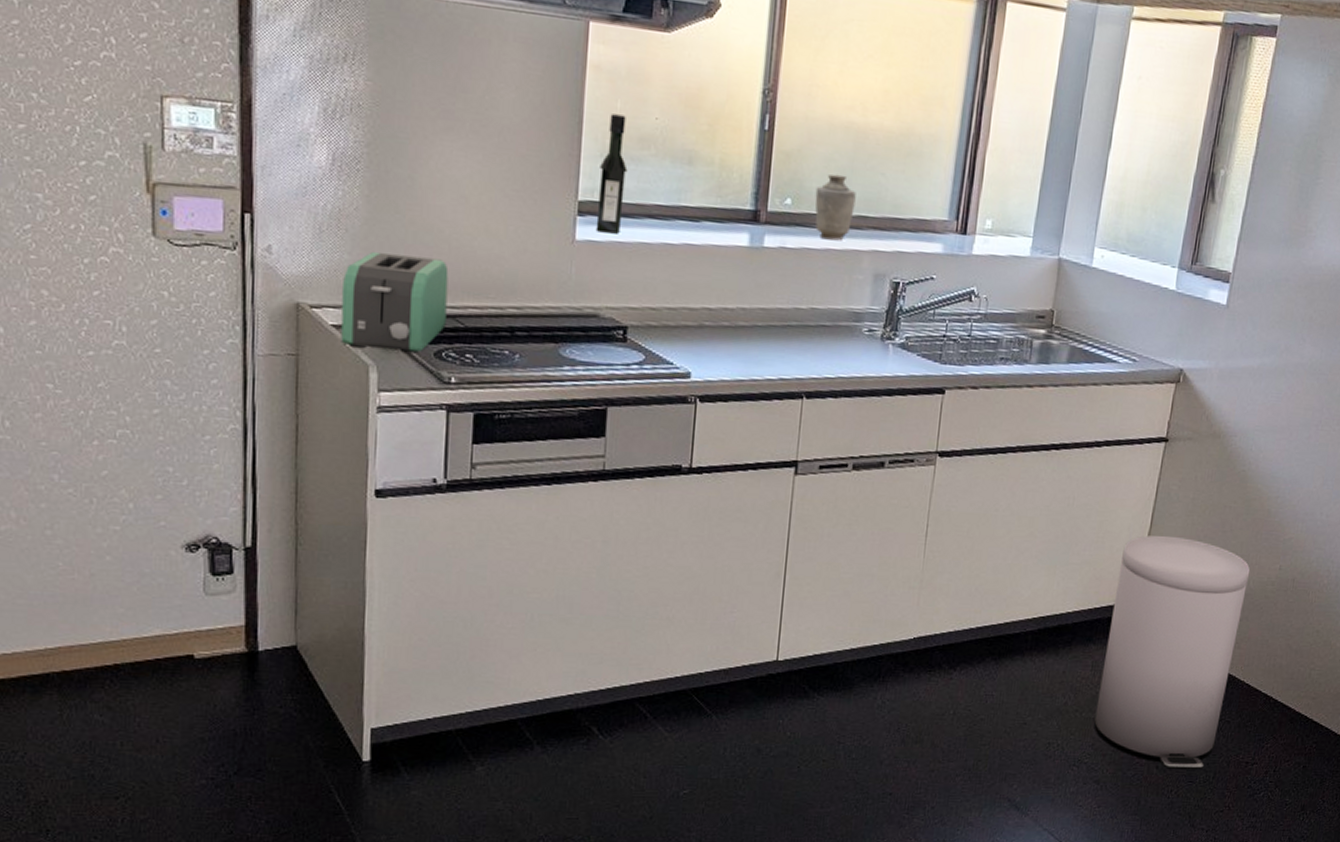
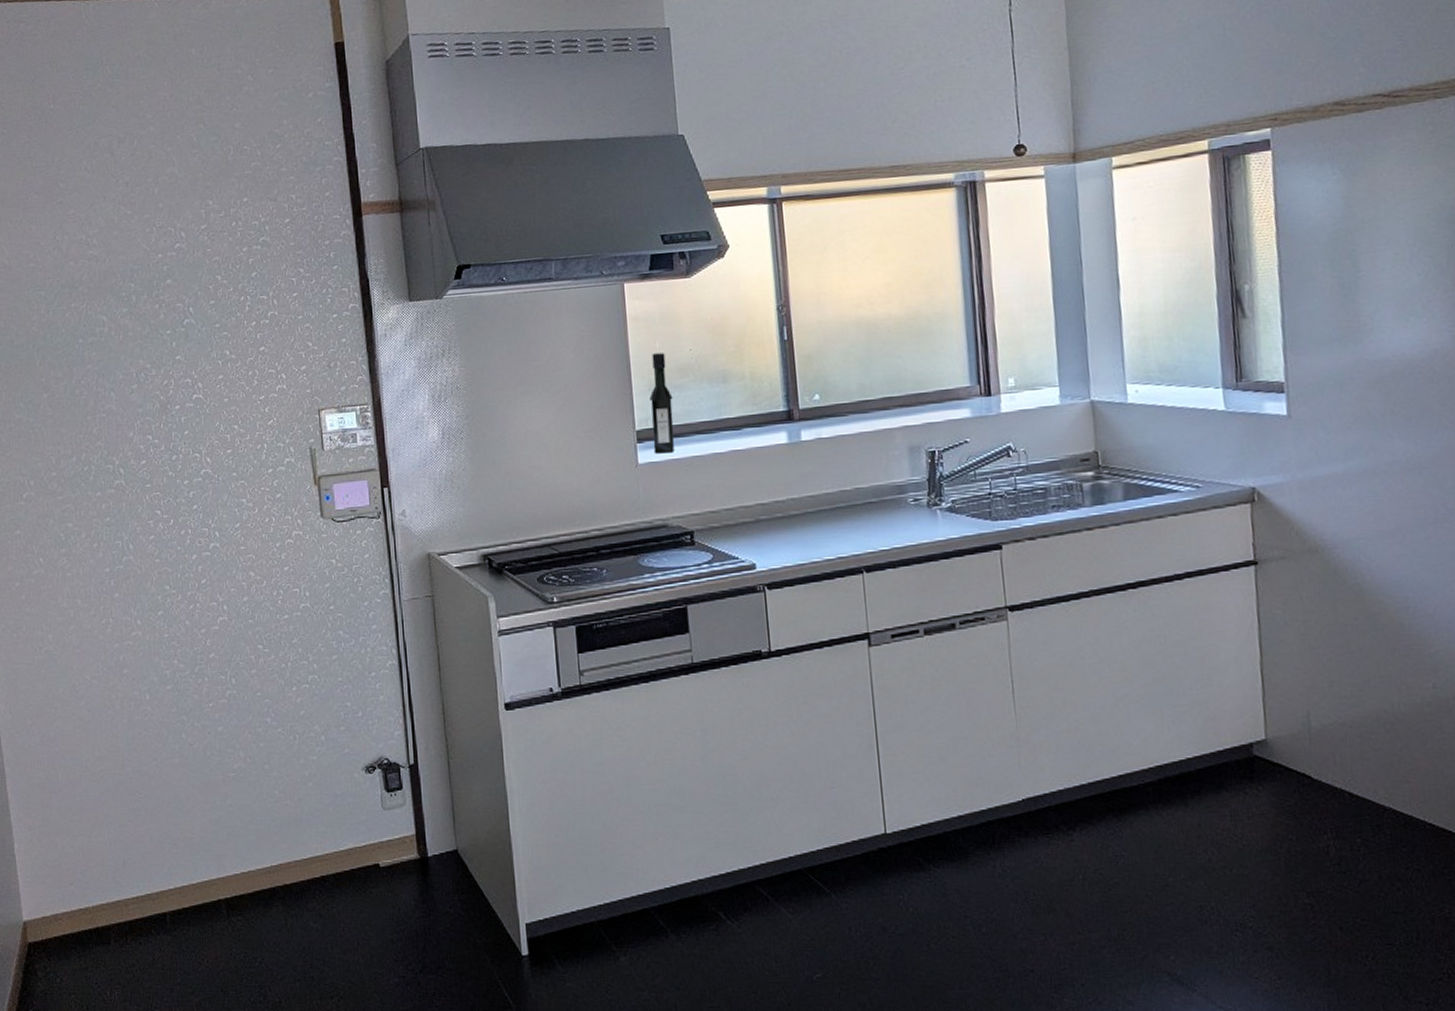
toaster: present [341,251,449,354] -> none [460,499,544,583]
vase: present [815,173,856,241] -> none [839,364,879,425]
pedal bin: present [1093,535,1251,770] -> none [1235,663,1409,931]

